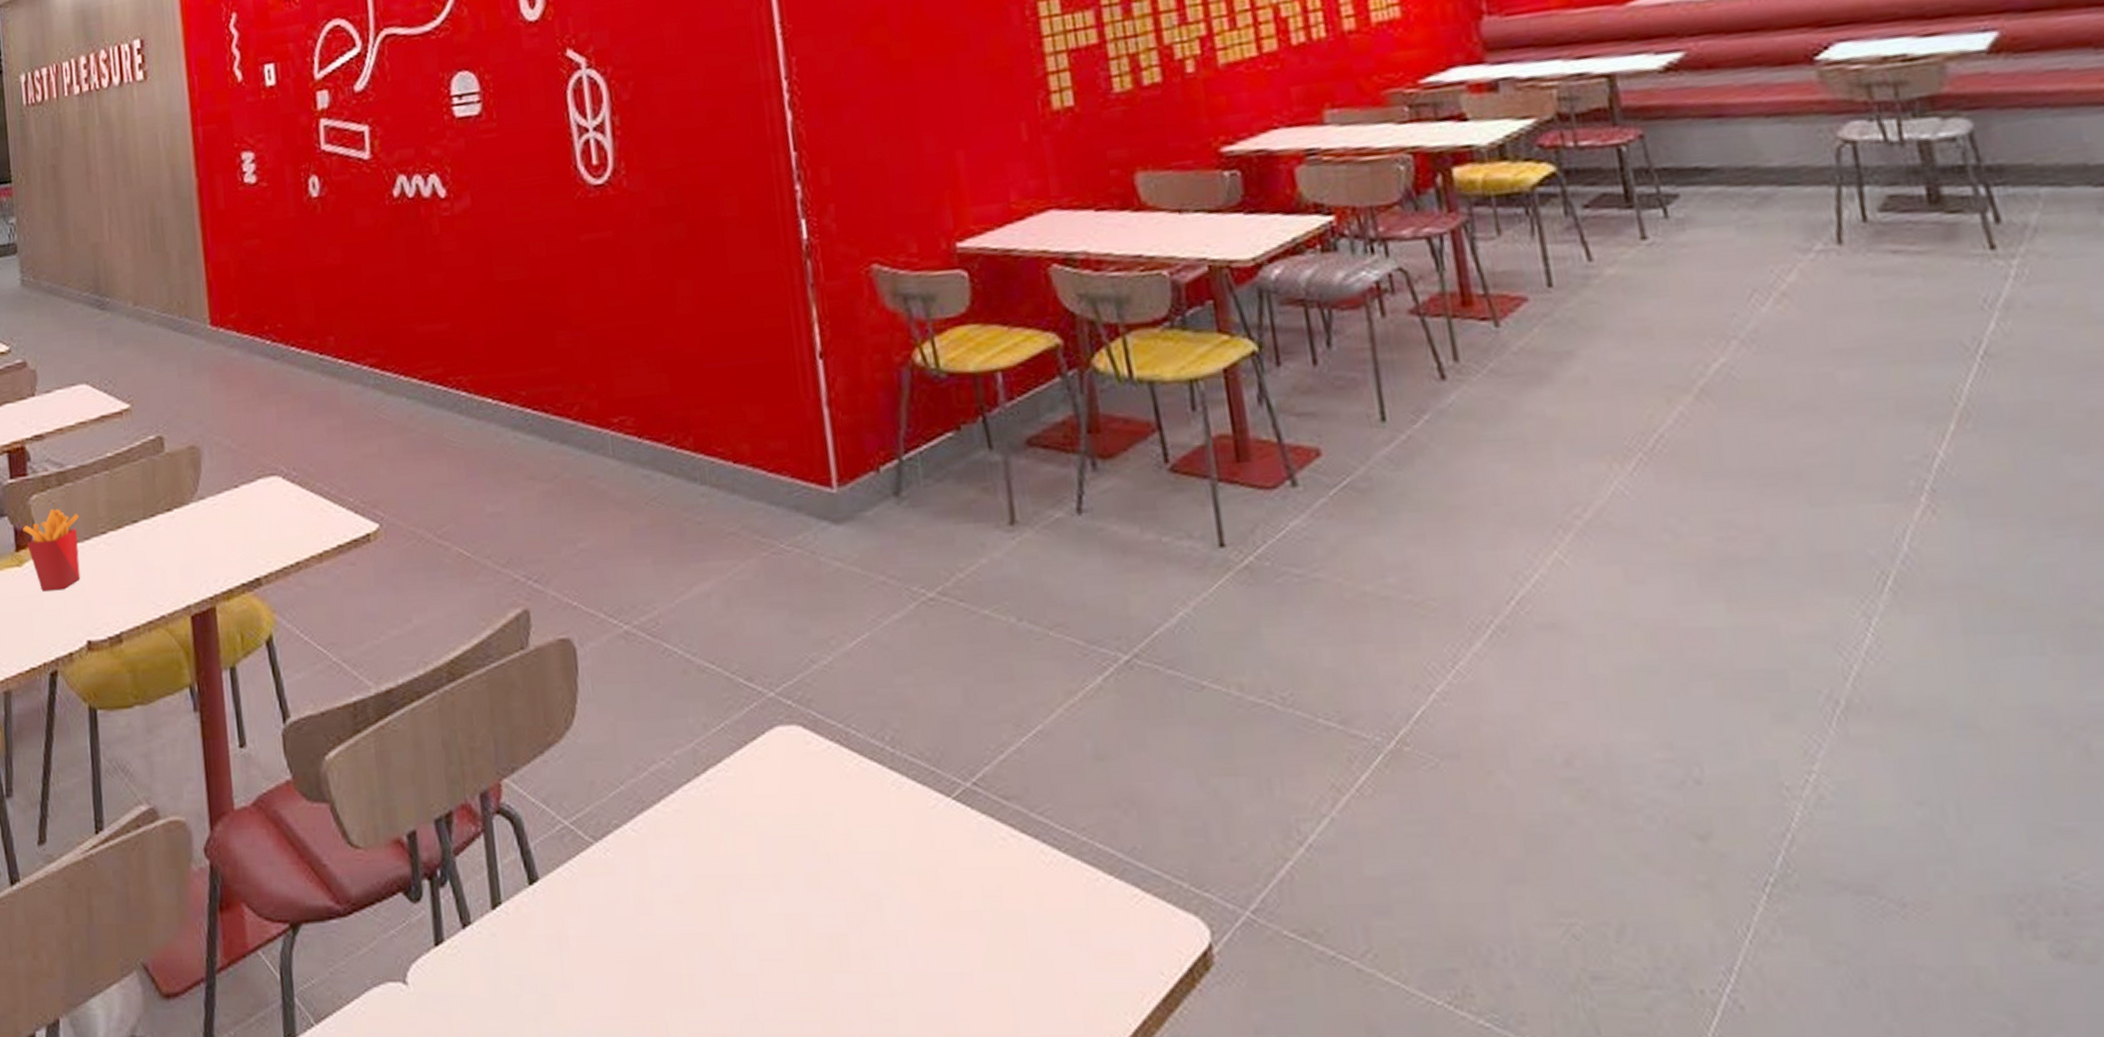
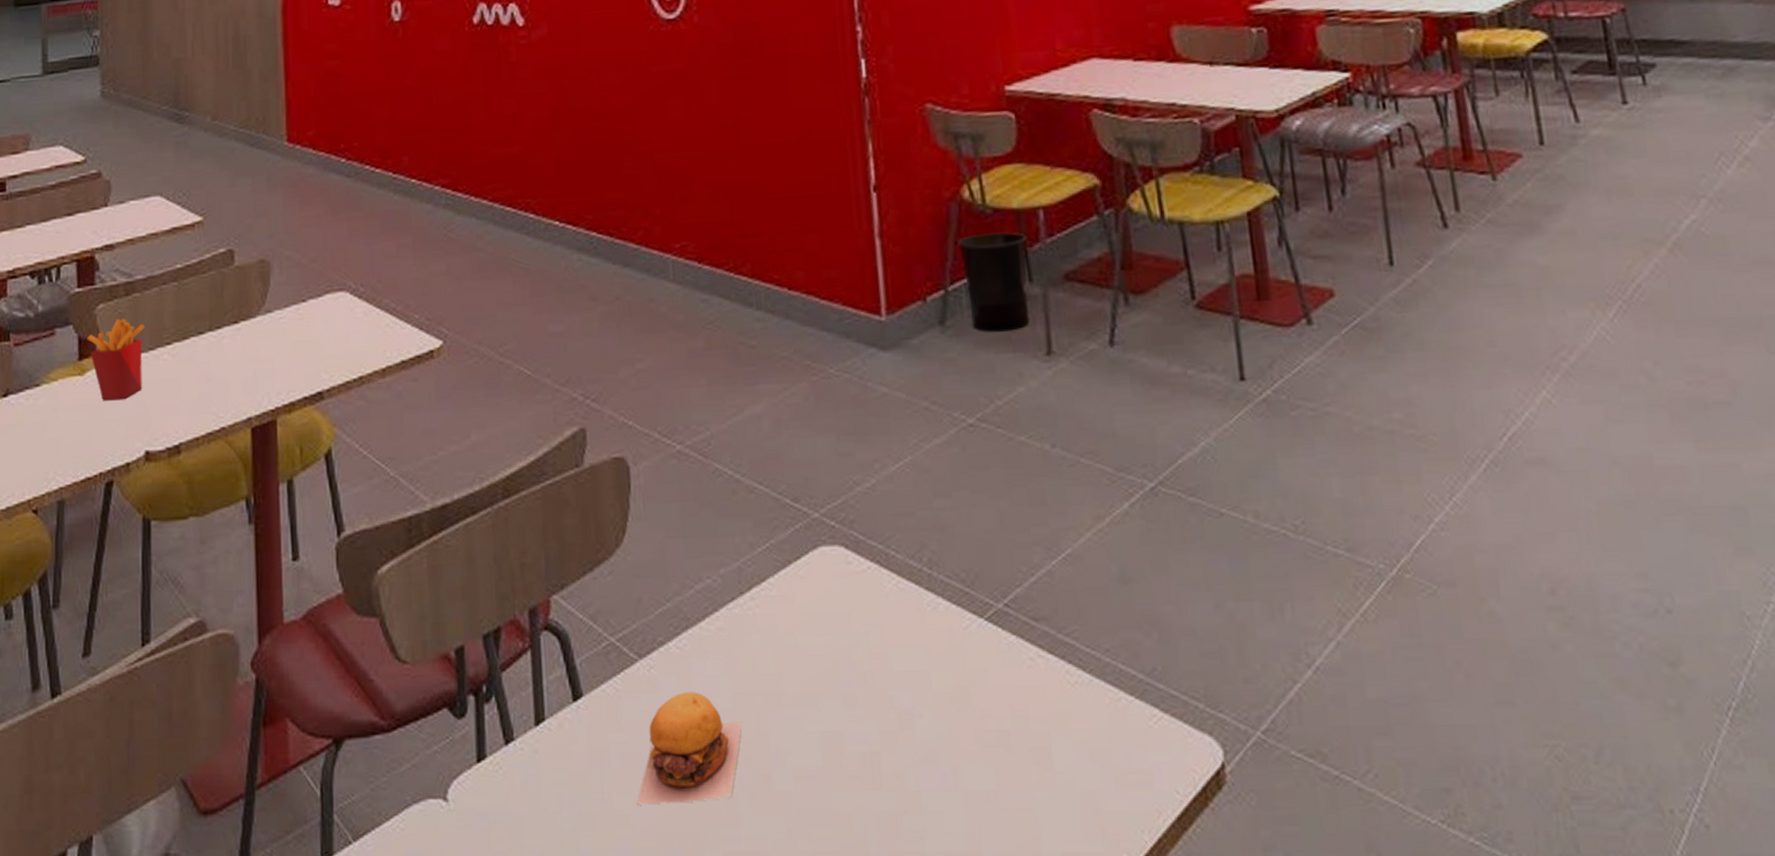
hamburger: none [598,874,704,988] -> present [636,692,743,805]
waste bin: none [911,397,992,502] -> present [957,232,1031,332]

